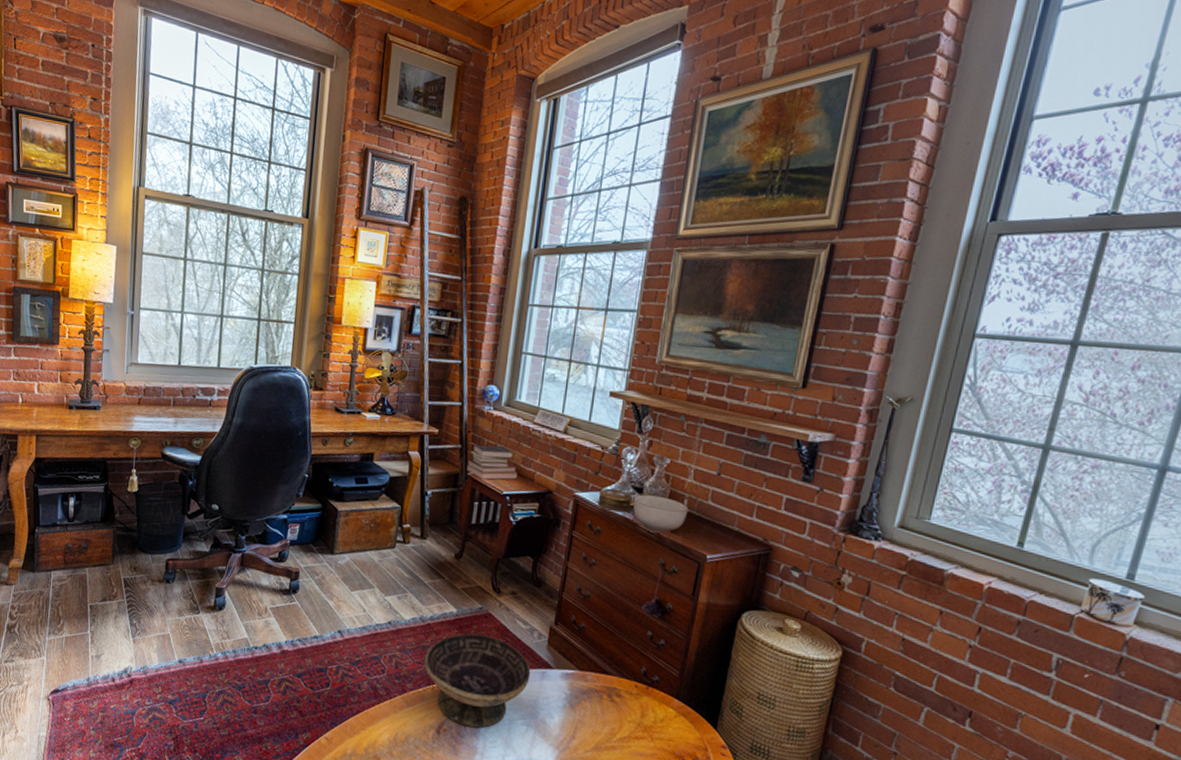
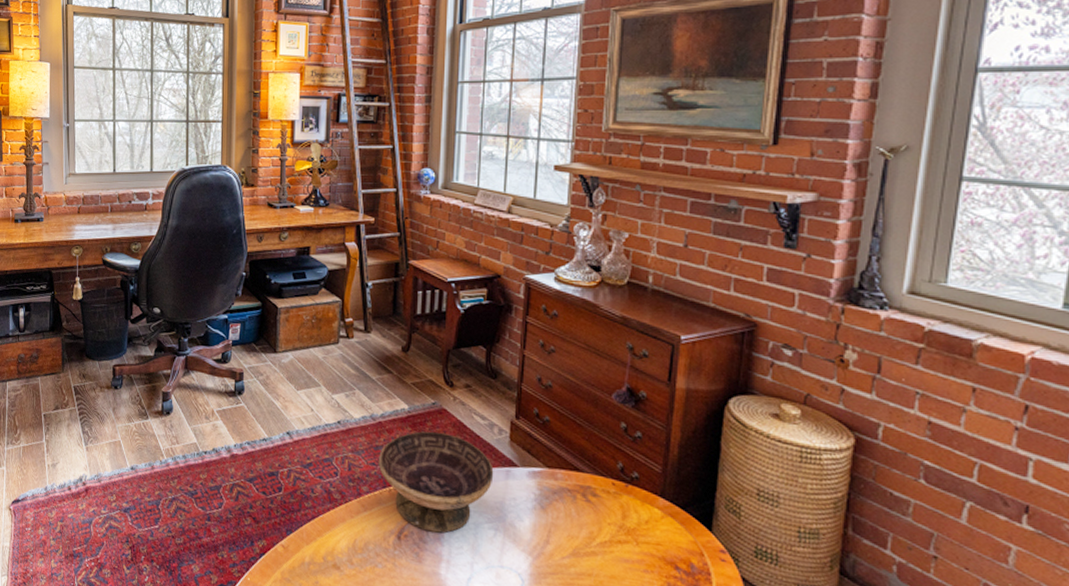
books: present [466,444,518,480] -> none [407,230,462,268]
decorative box: present [597,488,633,513] -> none [551,268,590,294]
bowl: present [633,494,689,534] -> none [590,273,655,315]

